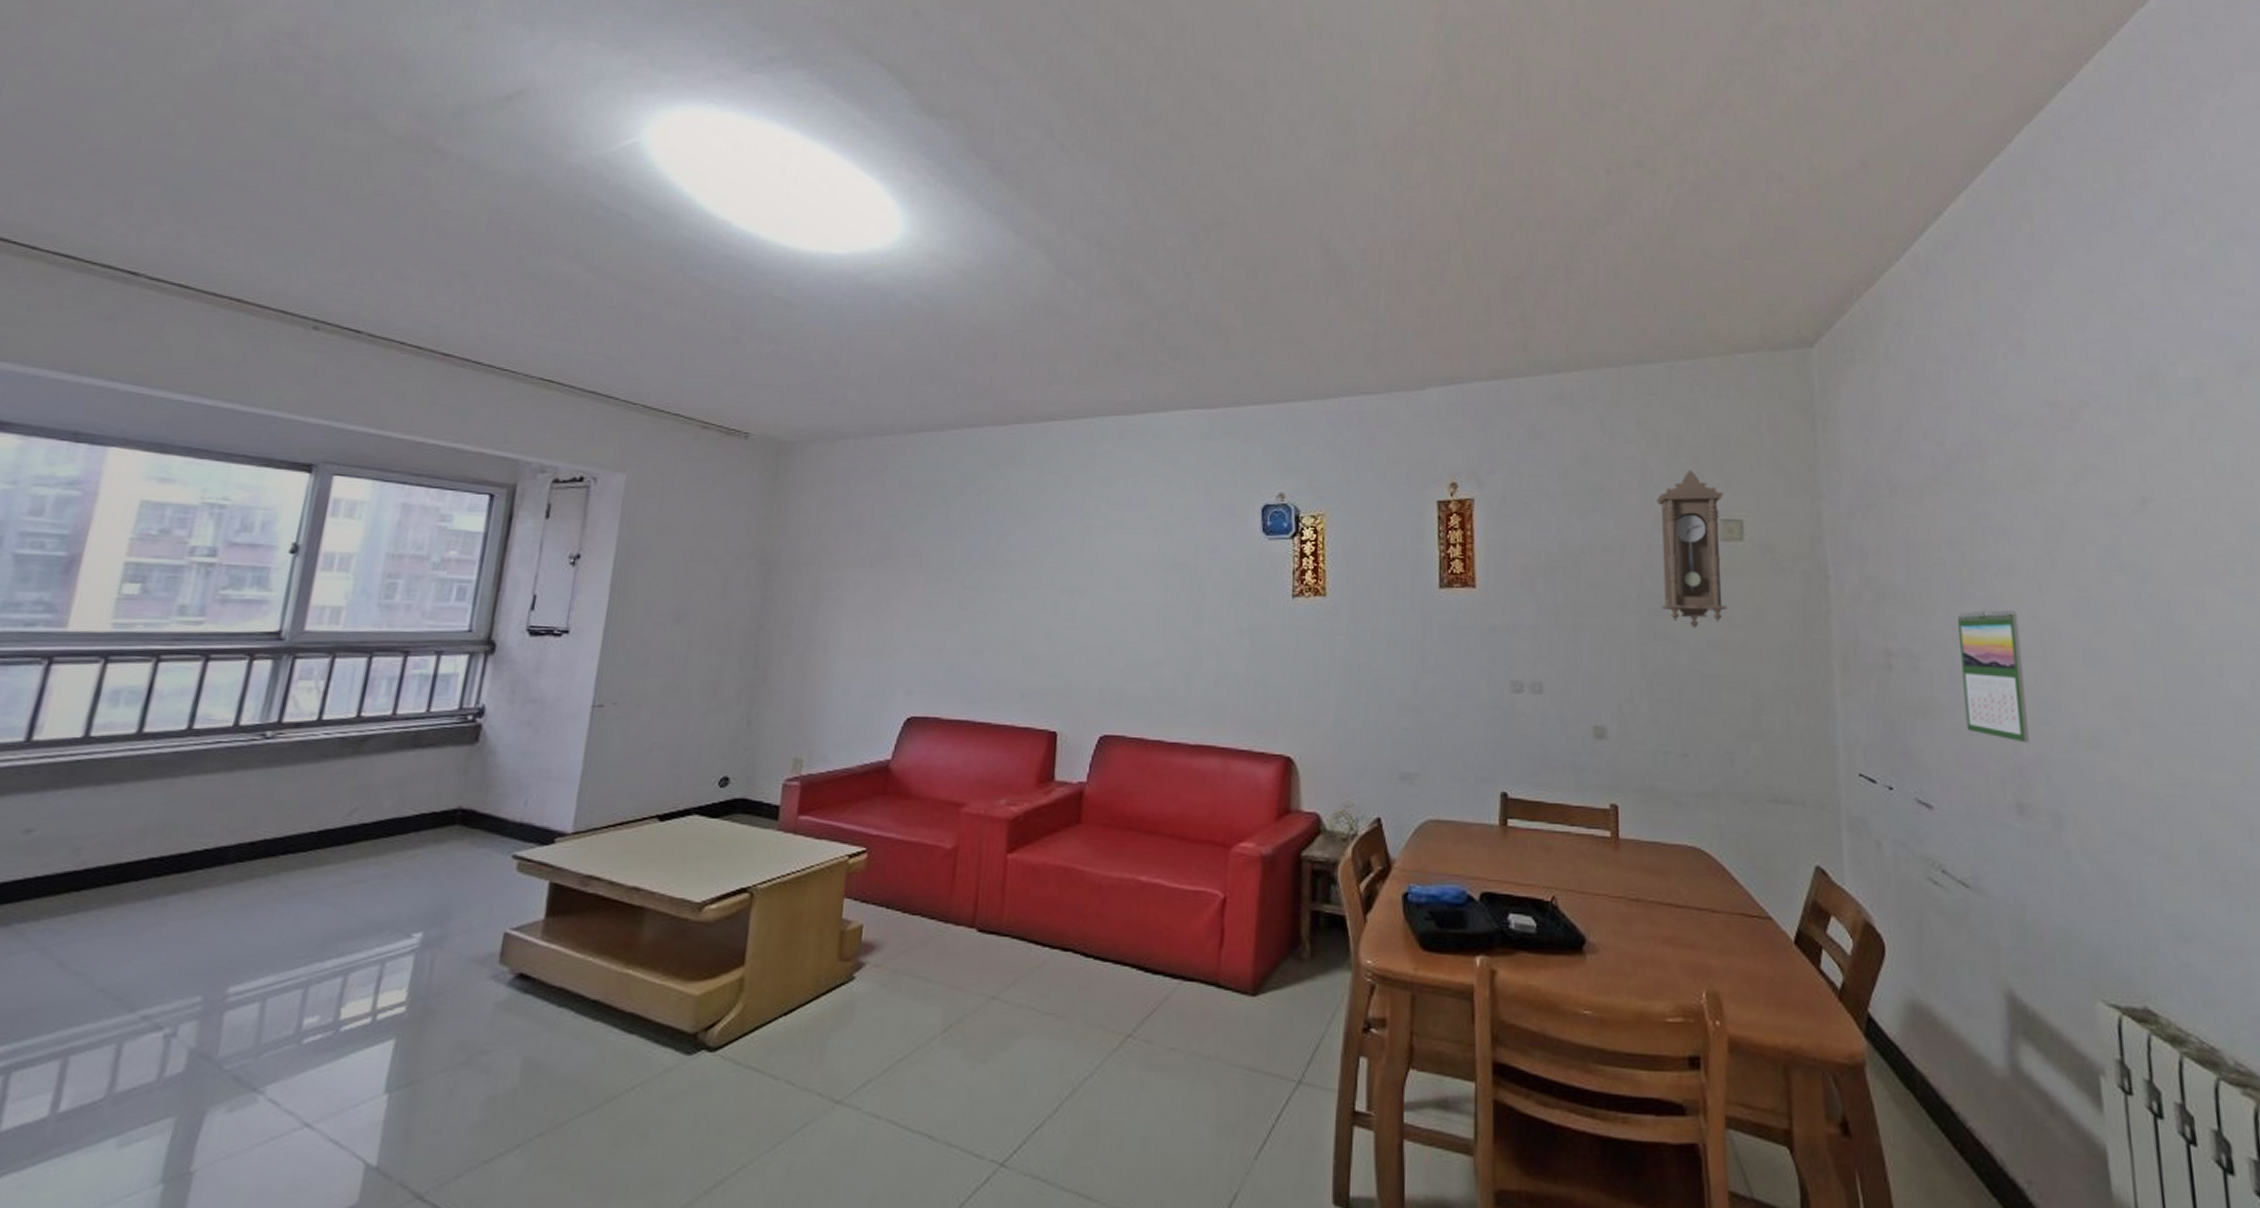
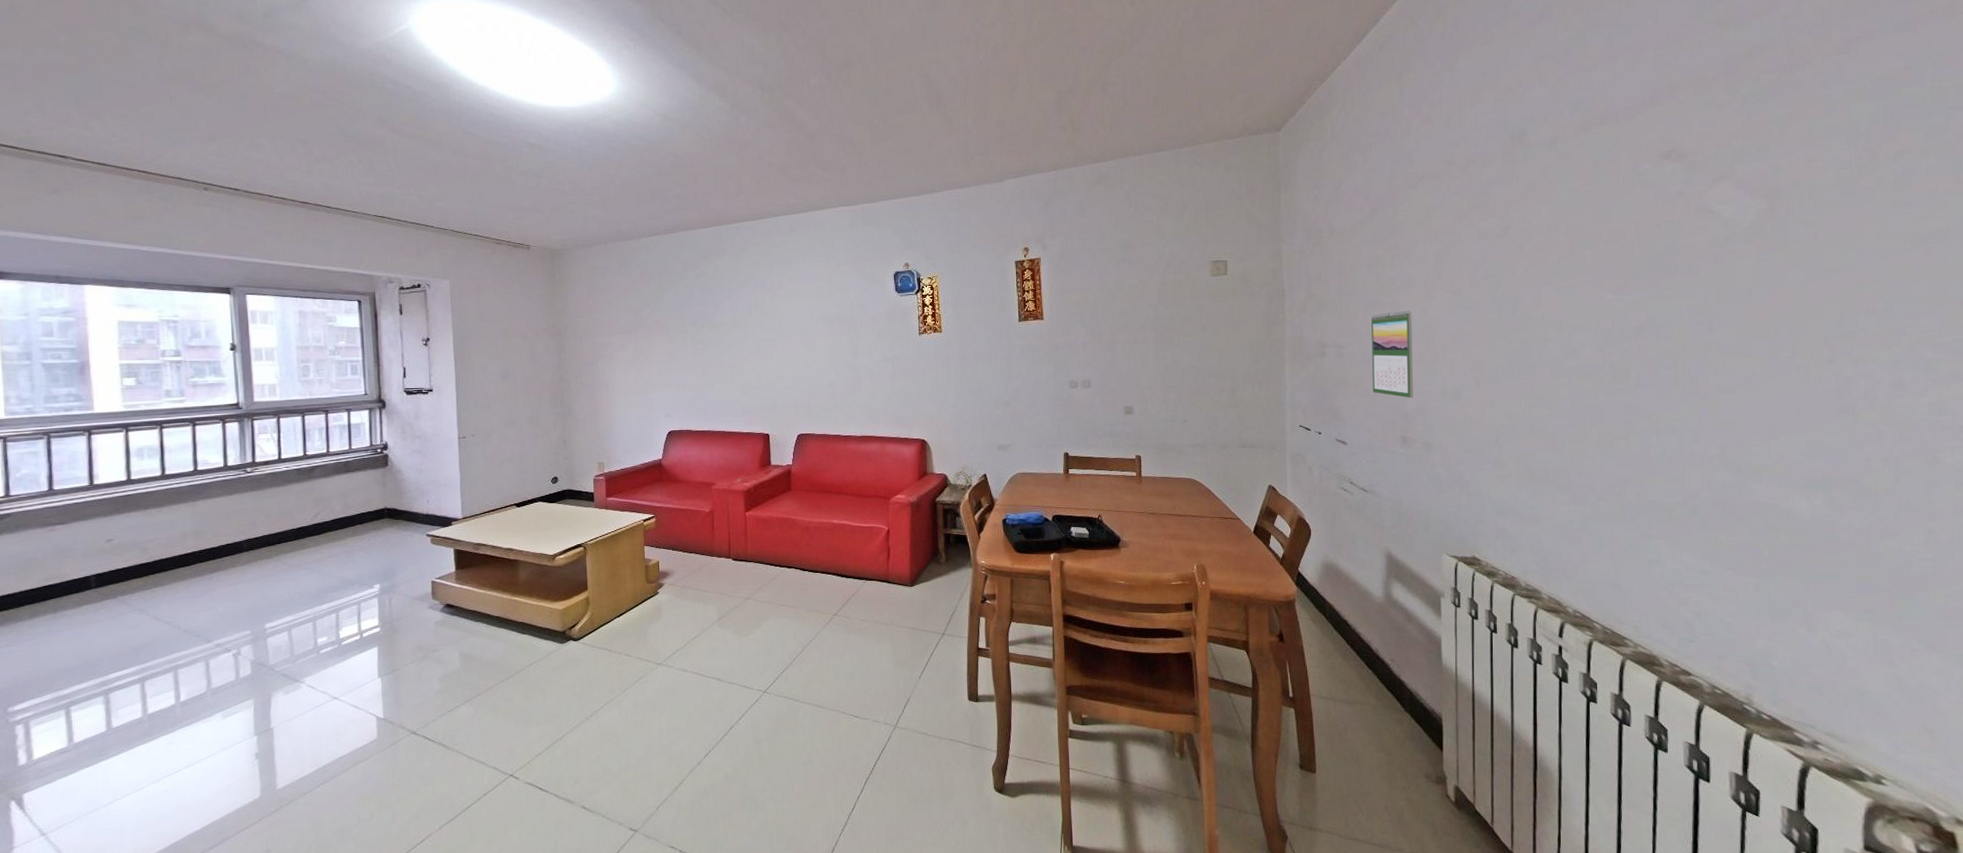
pendulum clock: present [1657,470,1728,628] -> none [1167,228,1215,337]

